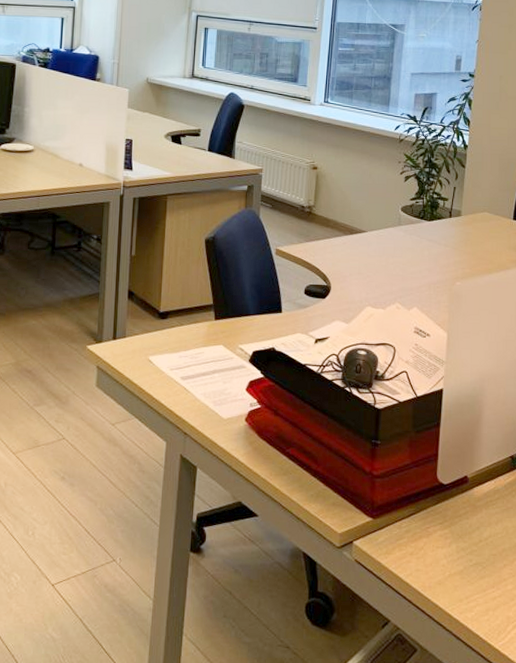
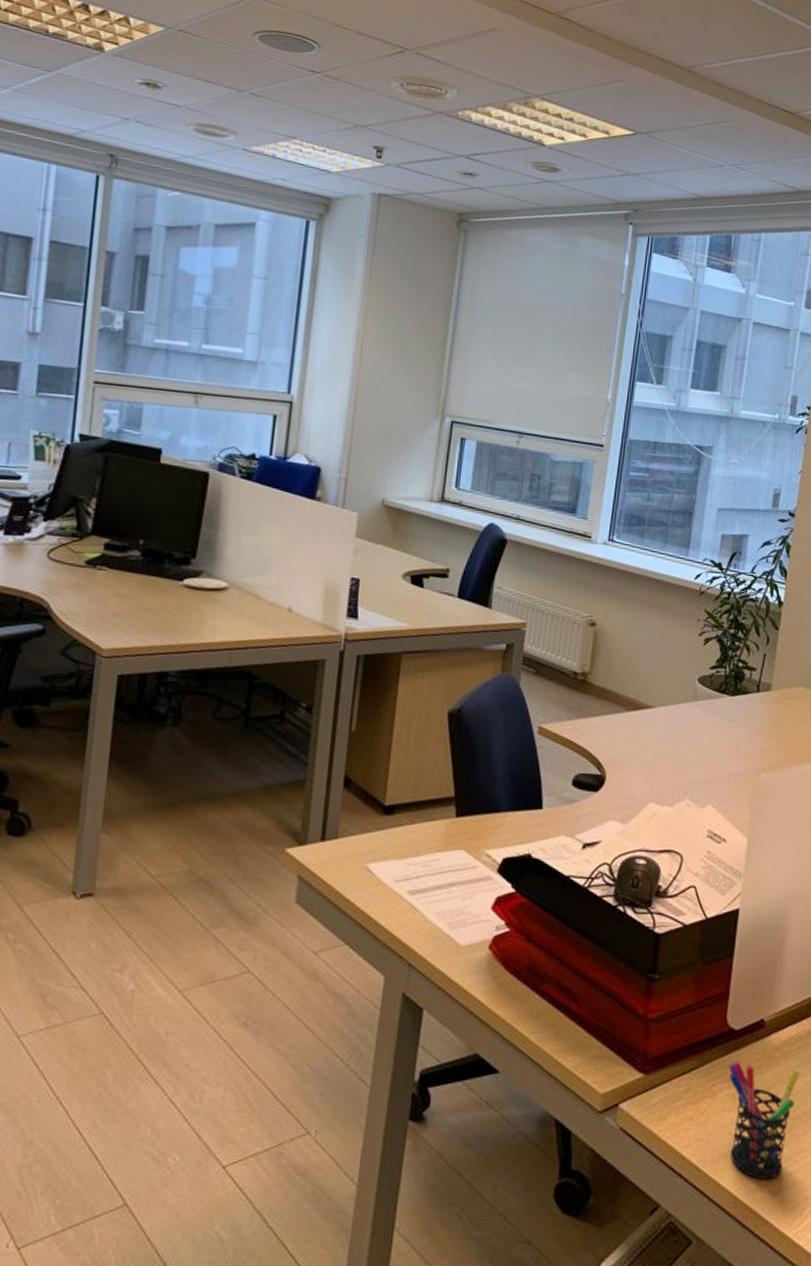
pen holder: none [440,508,498,602] -> present [728,1061,800,1179]

